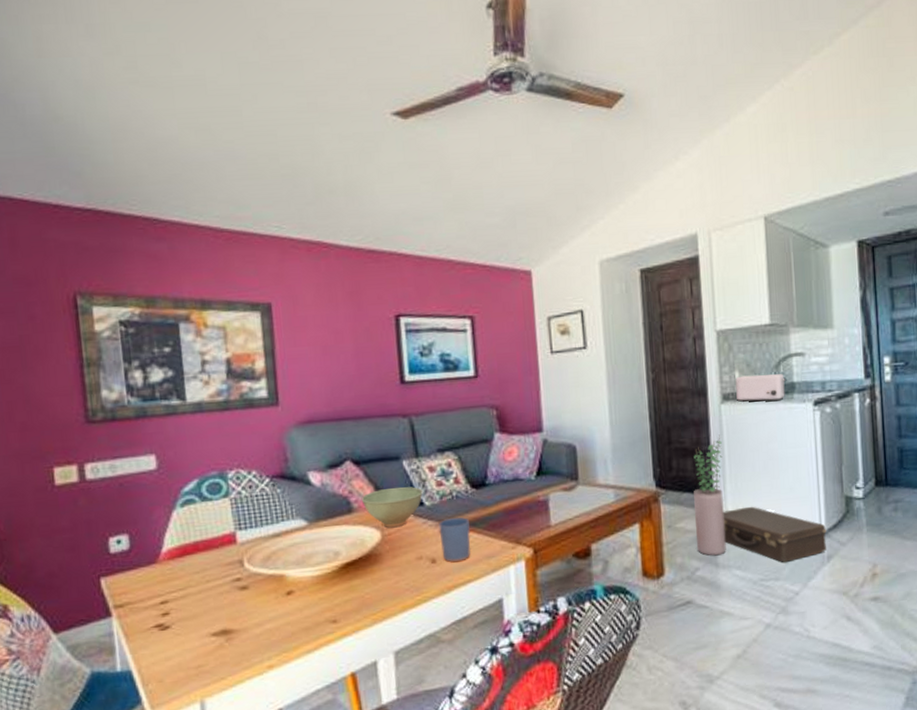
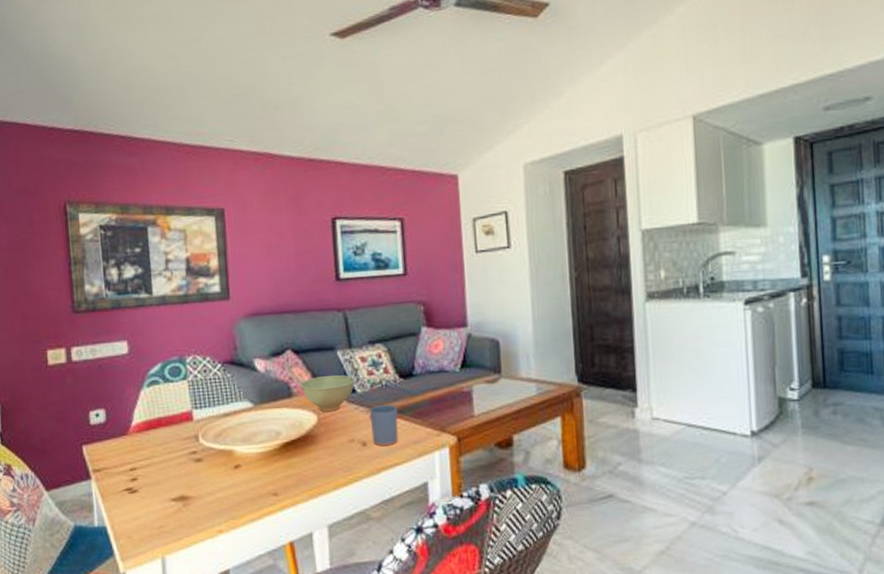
vase: present [694,434,726,556] -> none [616,332,650,452]
suitcase: present [723,506,826,562] -> none [646,404,757,461]
toaster: present [735,374,786,403] -> none [661,273,714,301]

